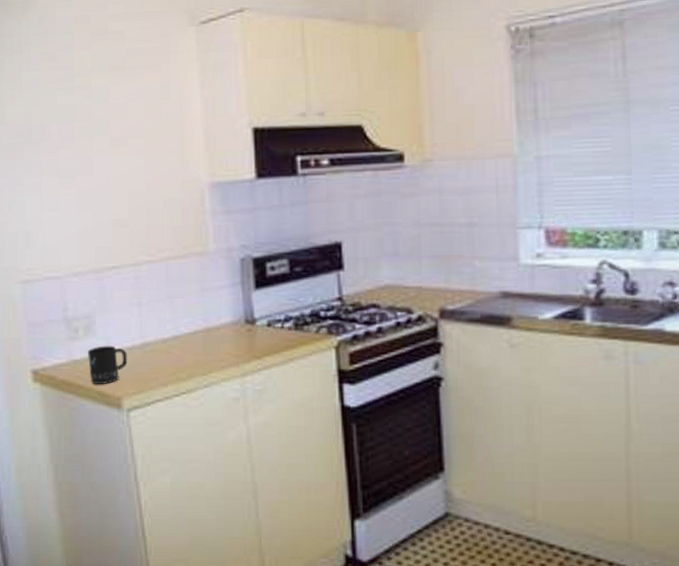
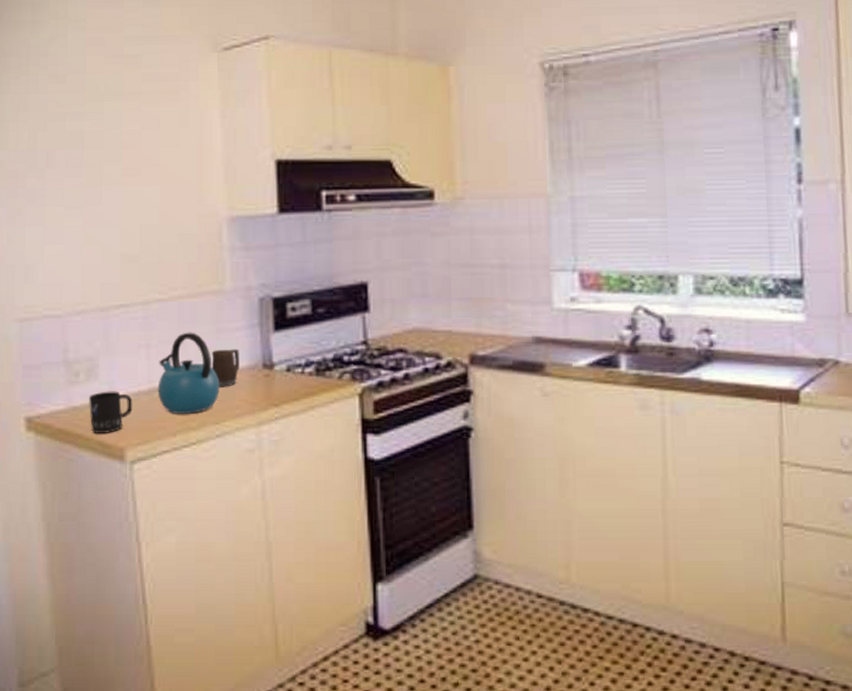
kettle: none [149,291,207,366] -> present [157,332,221,414]
mug: none [197,306,224,341] -> present [211,349,239,387]

